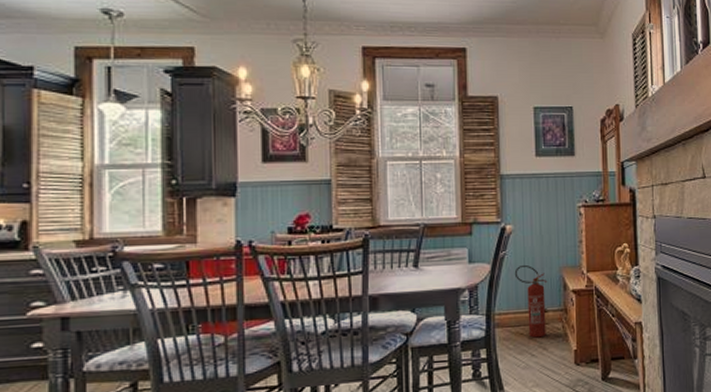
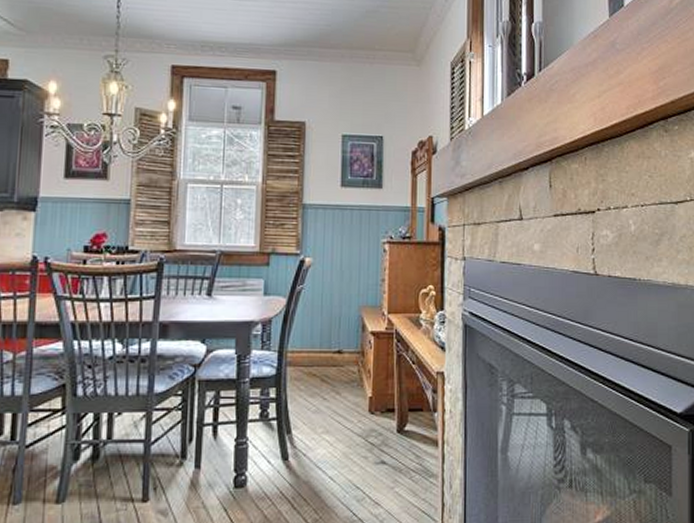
fire extinguisher: present [514,264,548,338] -> none [310,300,345,380]

